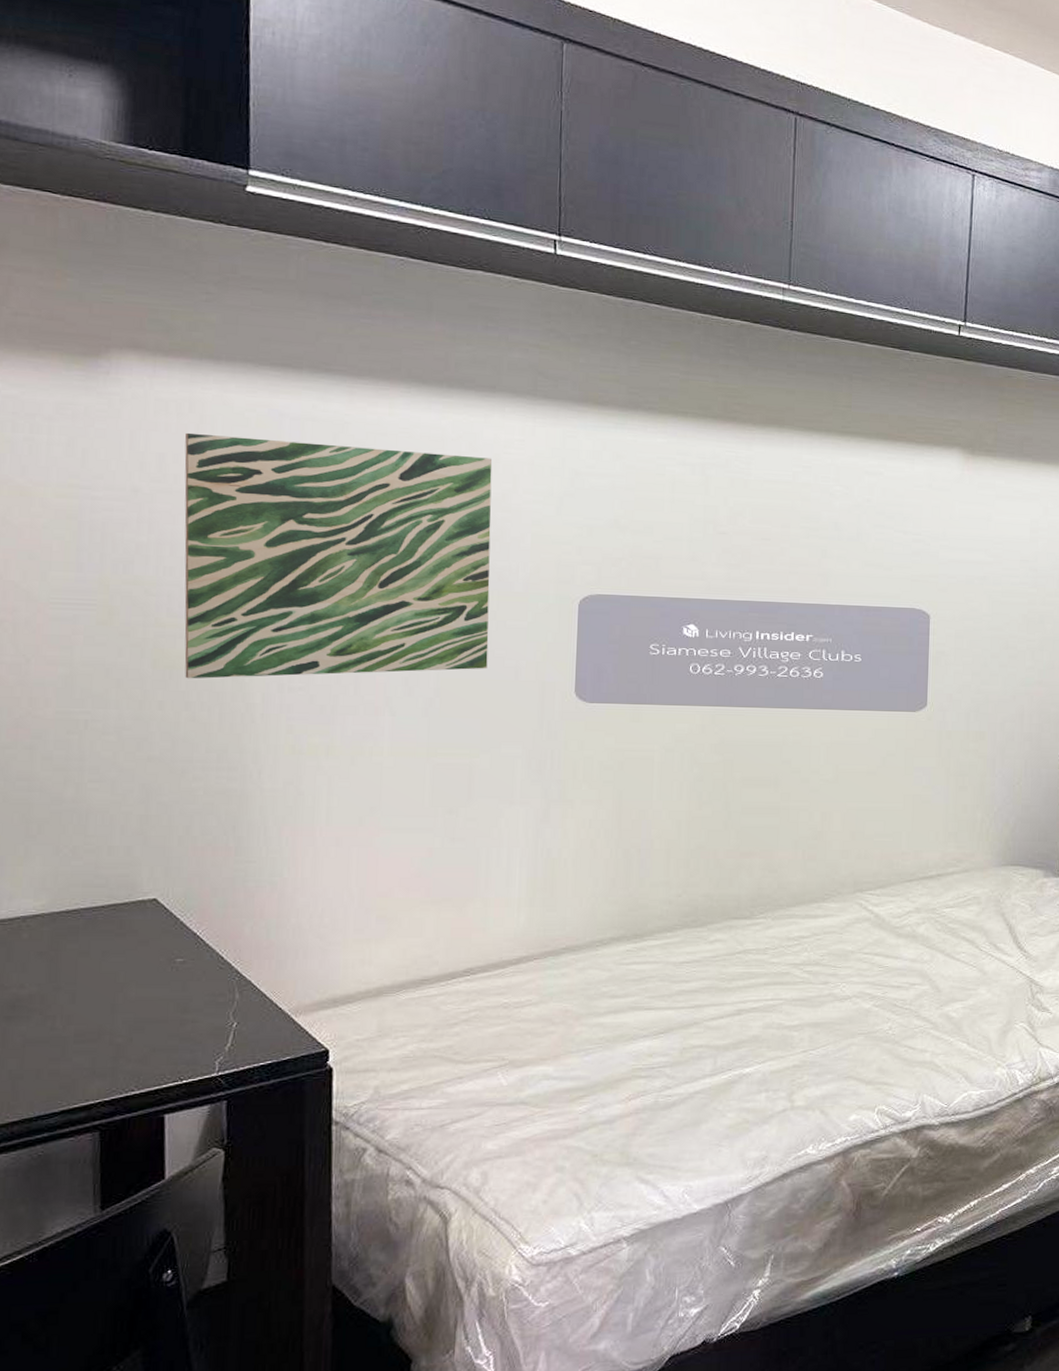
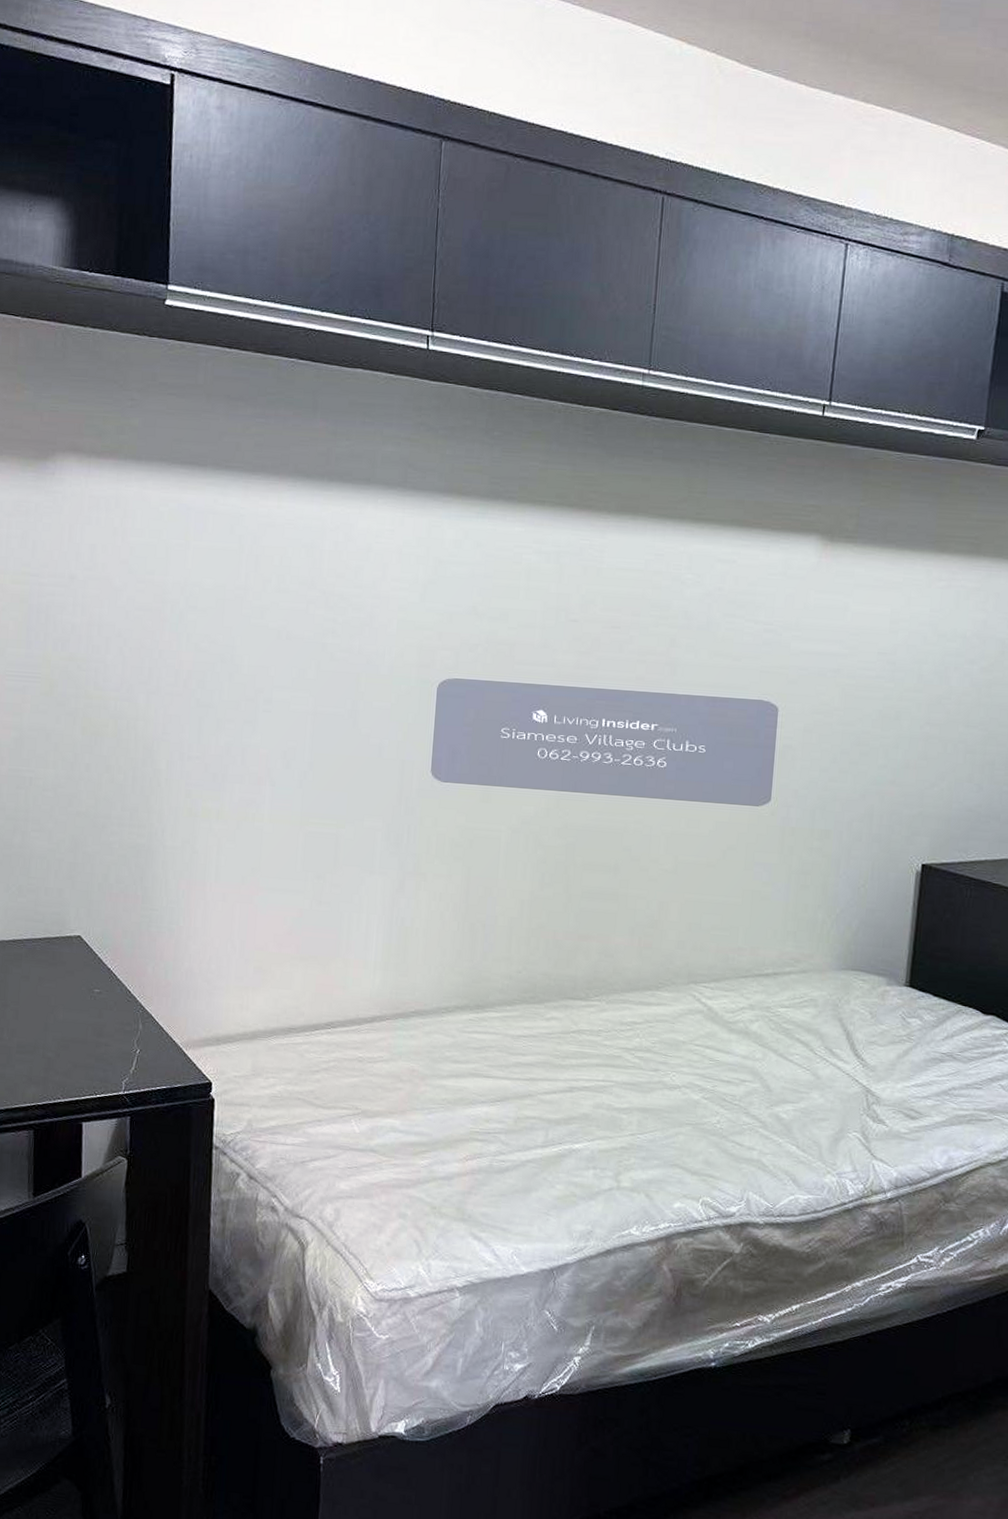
wall art: present [184,432,493,679] -> none [106,526,365,746]

